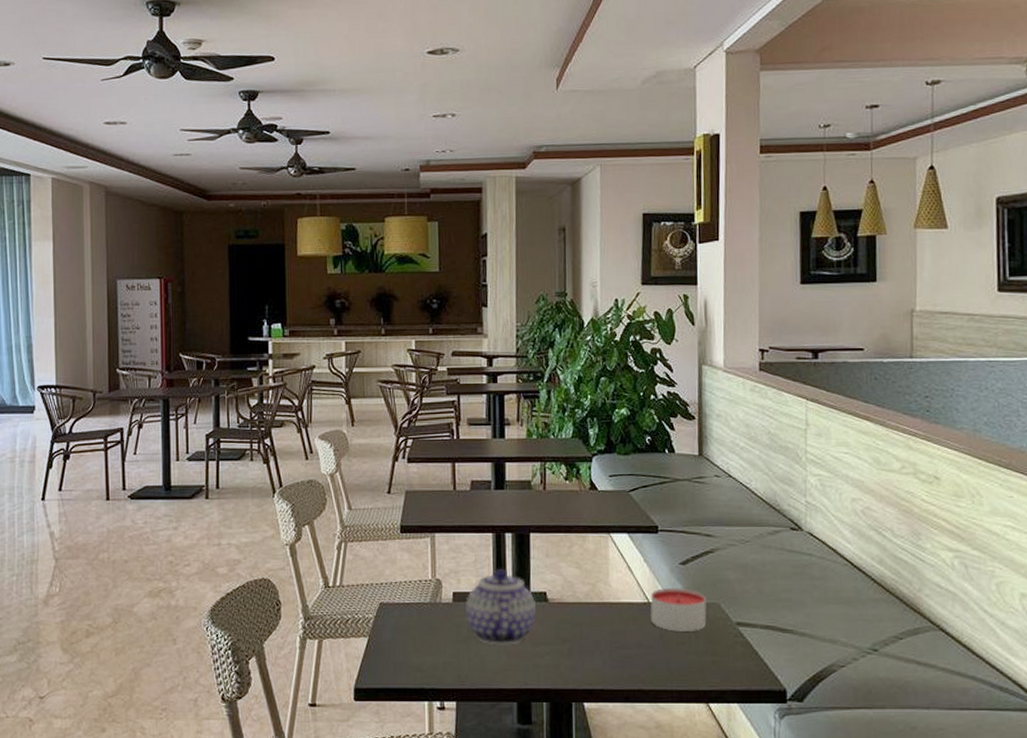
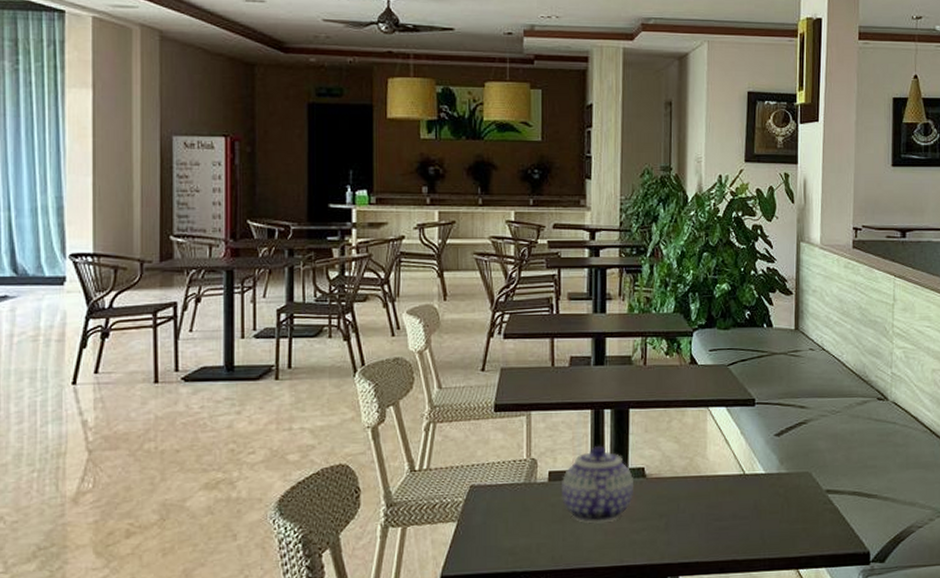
candle: present [650,588,708,631] -> none [745,459,800,501]

